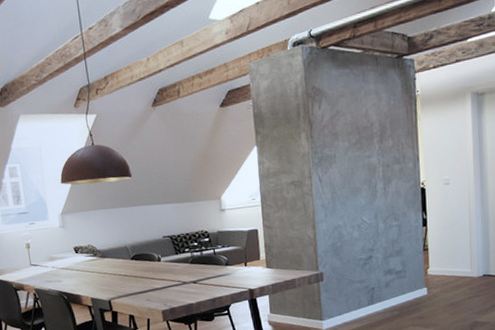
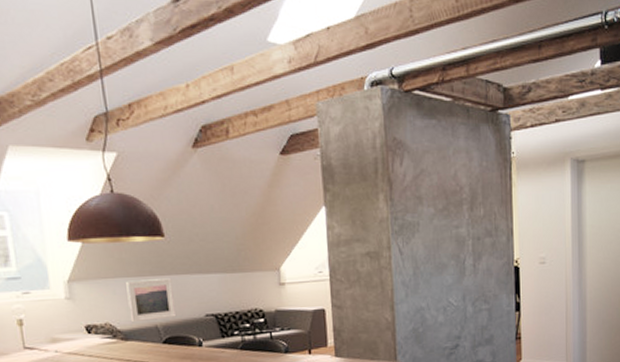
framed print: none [103,209,141,244] -> present [126,278,177,323]

